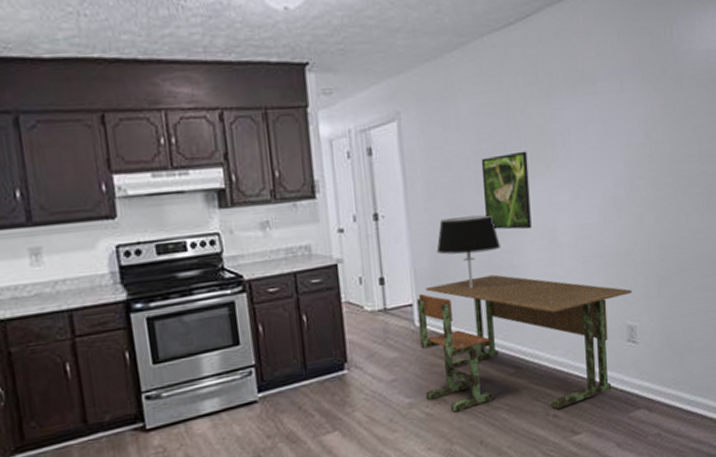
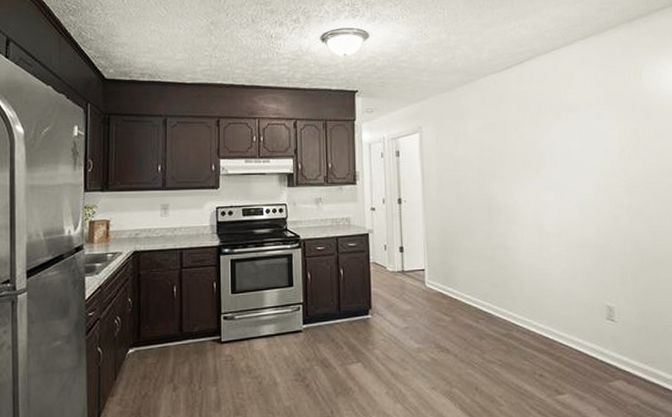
desk: present [417,274,632,413] -> none [428,252,610,369]
table lamp: present [436,214,500,289] -> none [445,206,496,262]
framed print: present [481,151,532,230] -> none [482,159,523,220]

